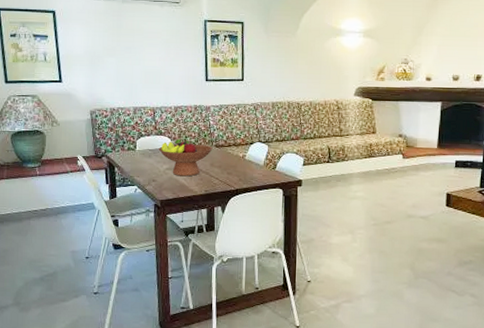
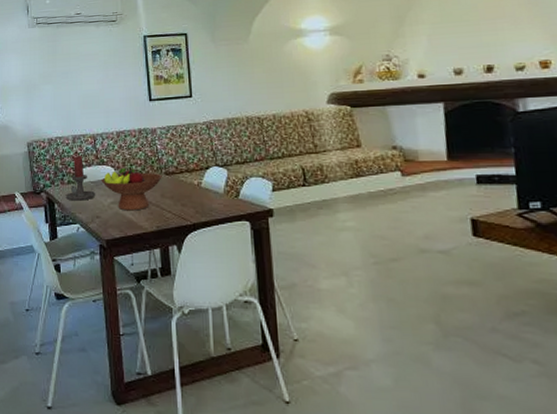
candle holder: none [125,126,153,166] -> present [65,156,96,201]

